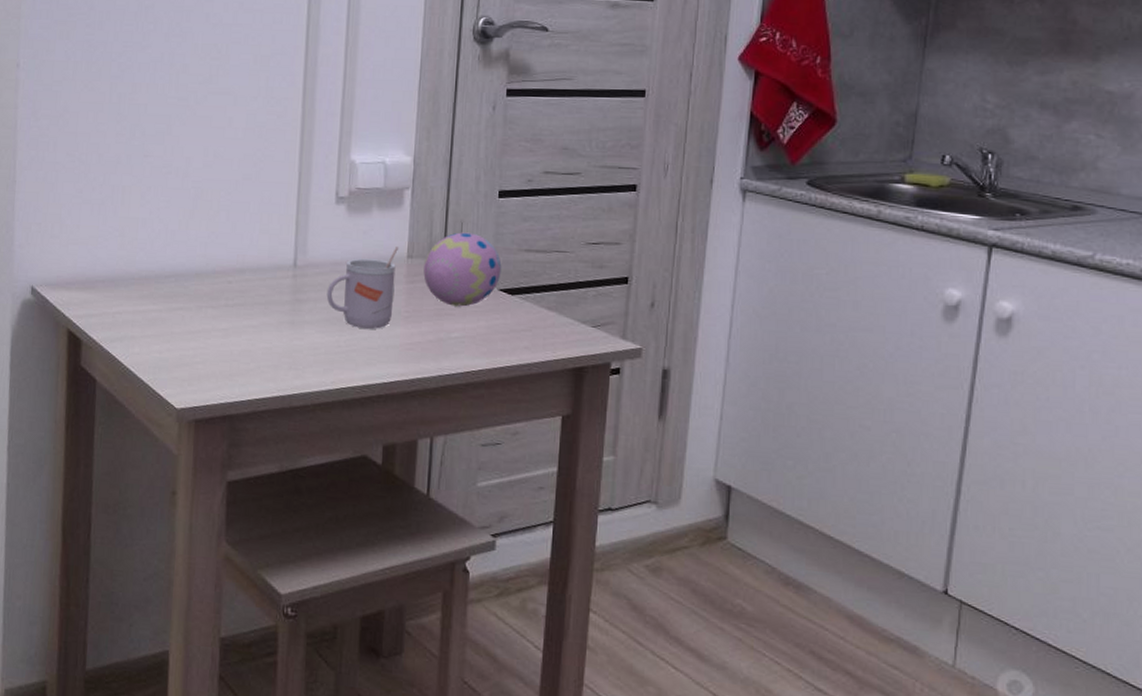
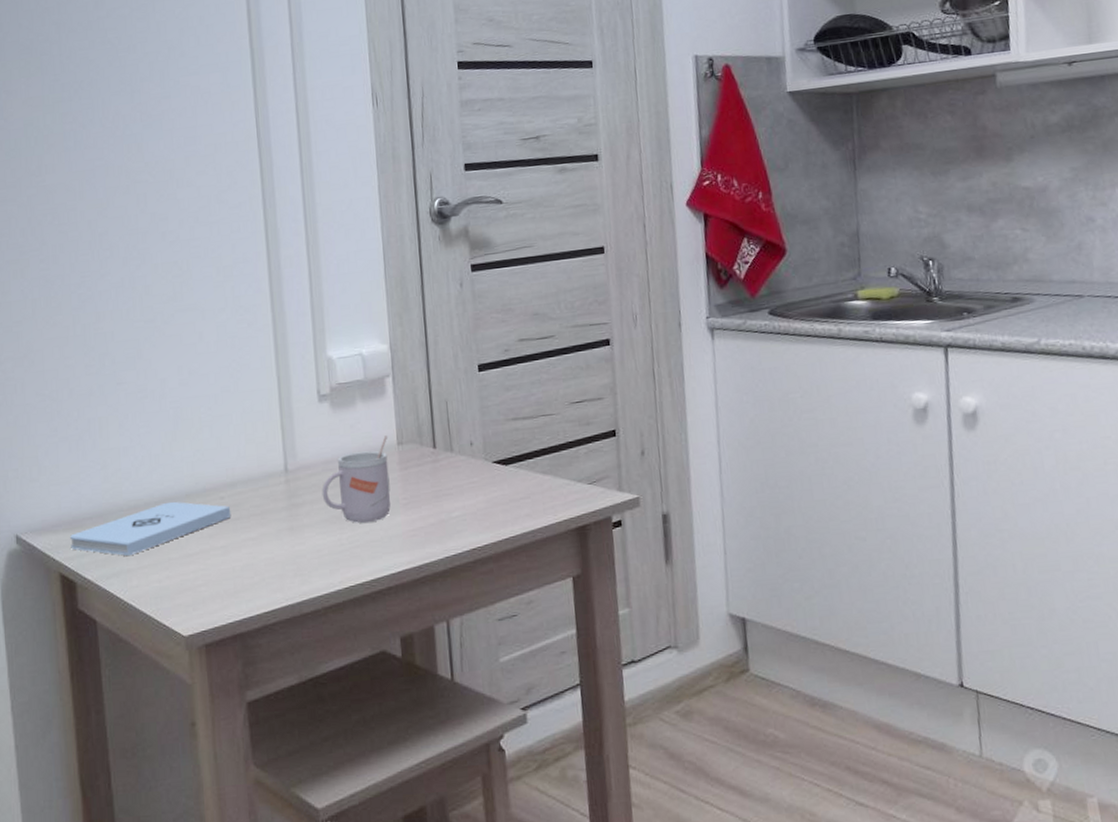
notepad: none [81,277,237,324] -> present [70,501,232,557]
decorative egg: present [423,232,502,307] -> none [415,410,493,486]

